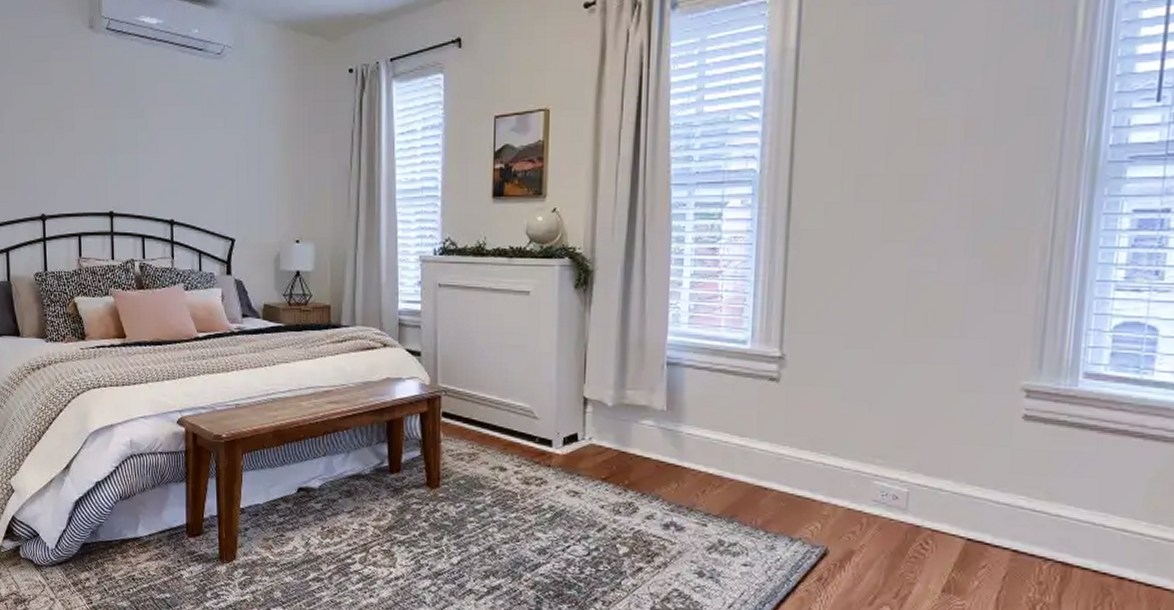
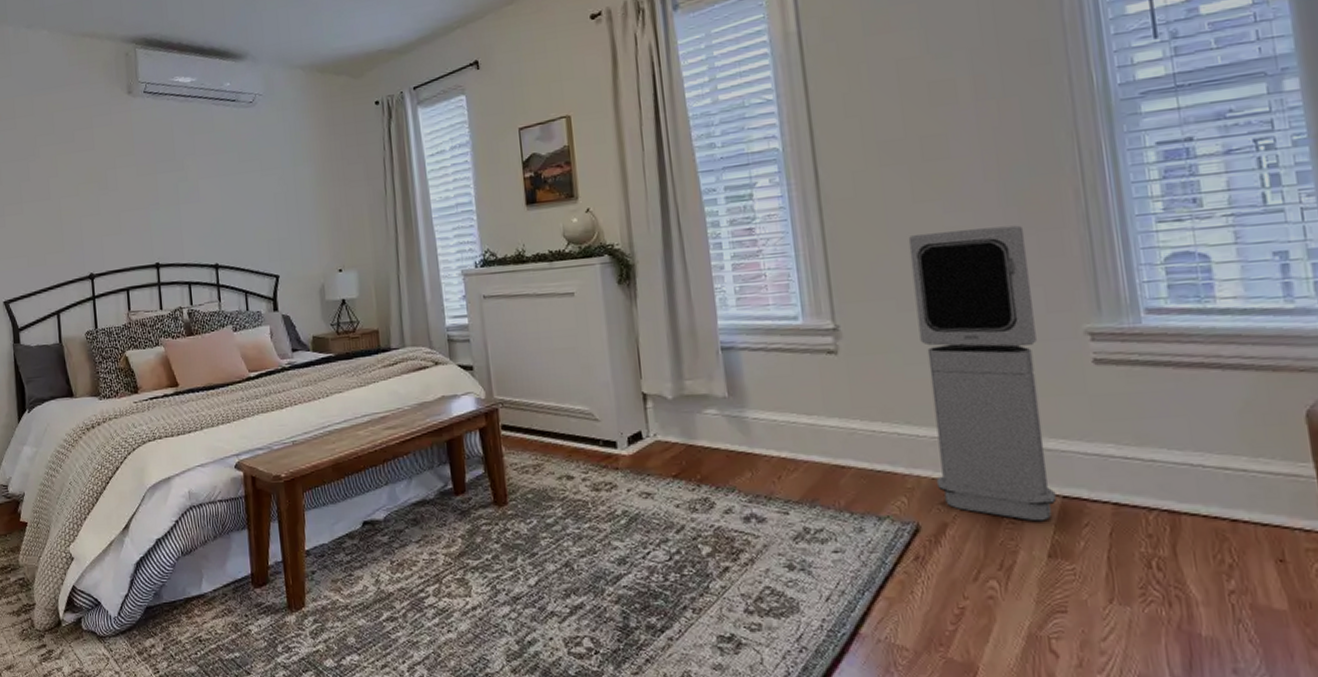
air purifier: none [851,275,984,559] -> present [908,225,1057,522]

